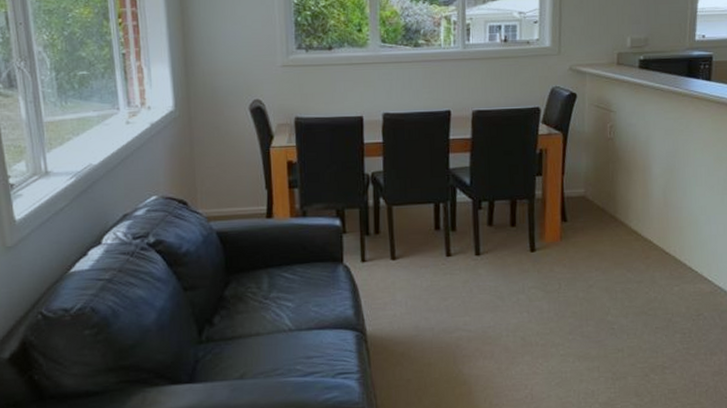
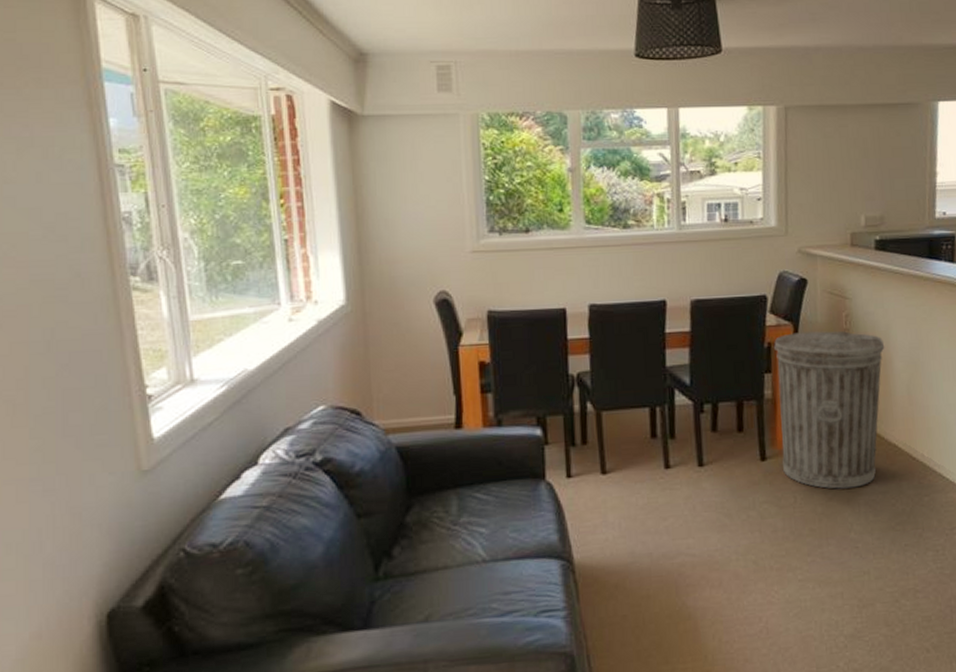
trash can: none [544,140,645,278] -> present [773,331,885,489]

